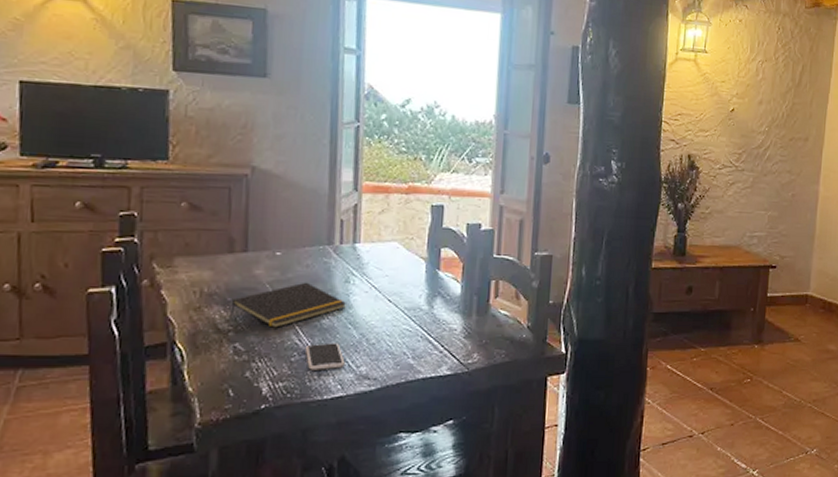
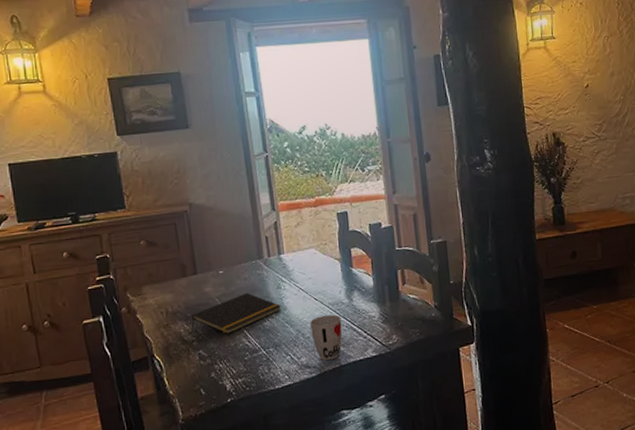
smartphone: present [304,343,345,370] -> none [254,340,288,366]
cup: none [377,321,417,374] -> present [310,314,343,361]

